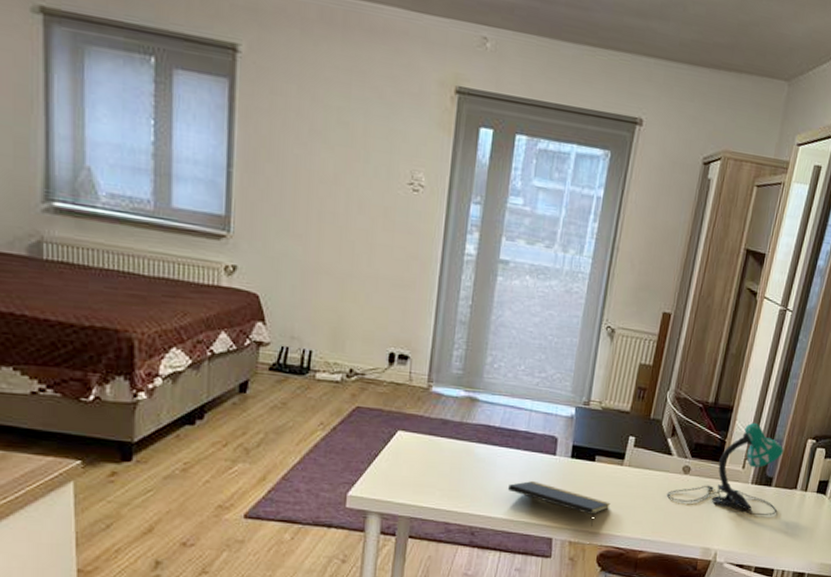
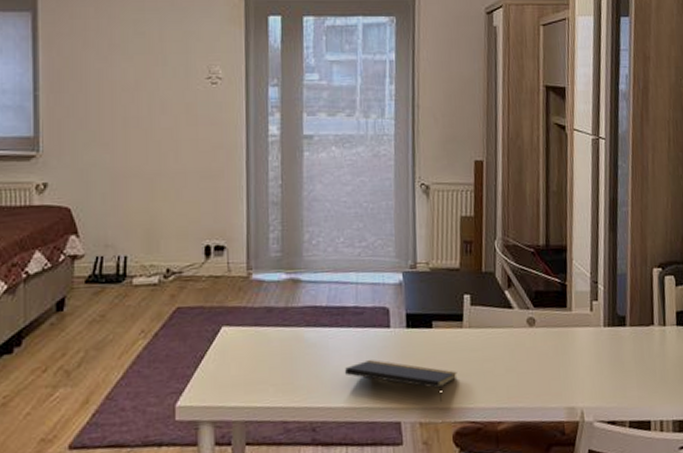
desk lamp: present [666,422,784,515] -> none [515,259,638,362]

